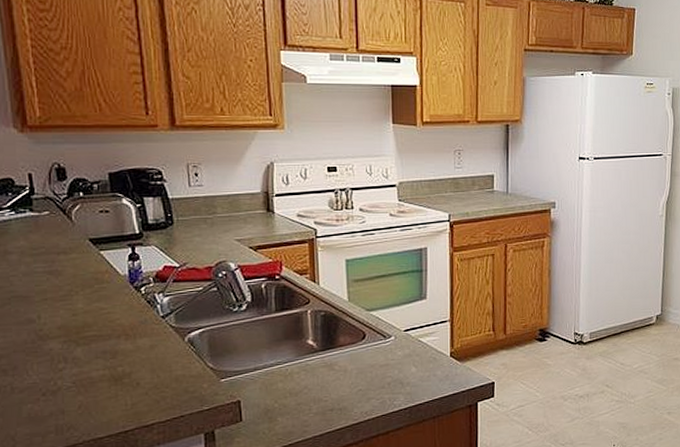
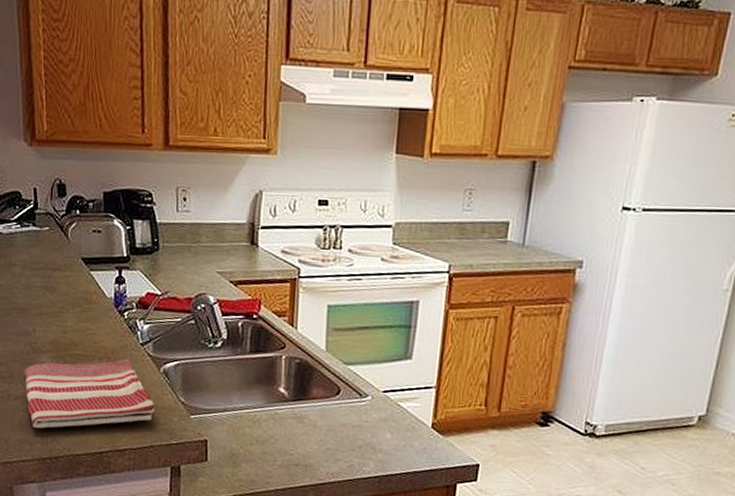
dish towel: none [29,333,182,418] -> present [24,359,155,428]

